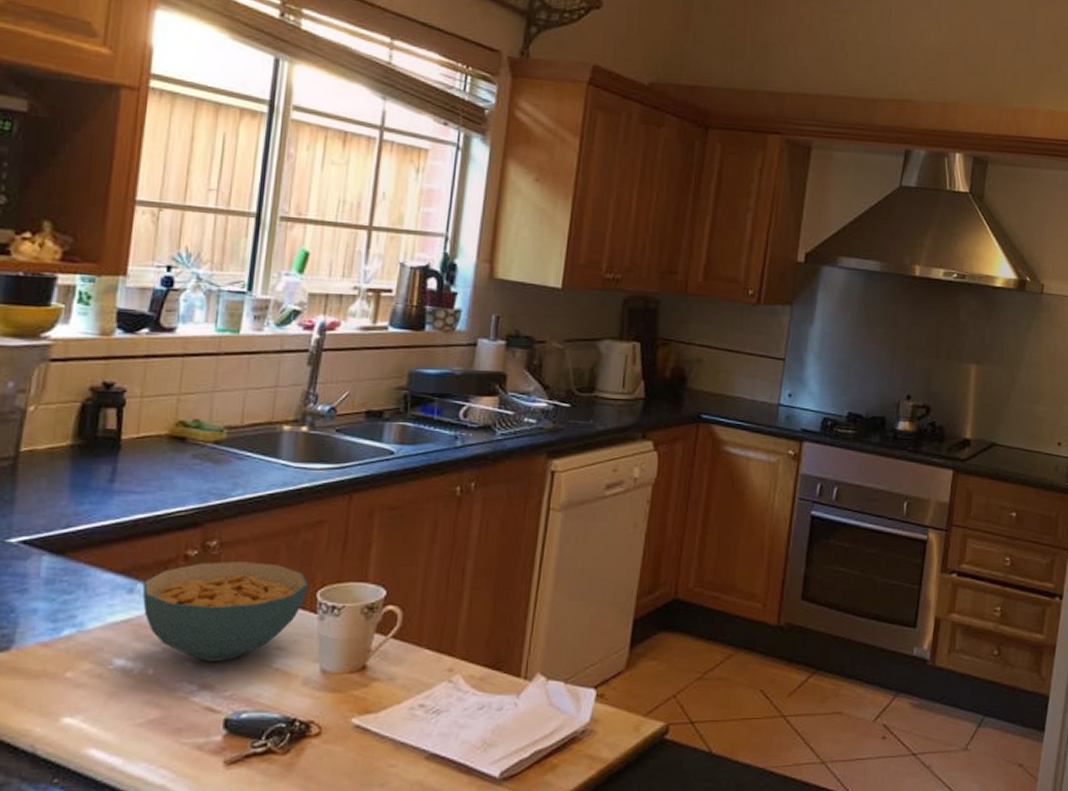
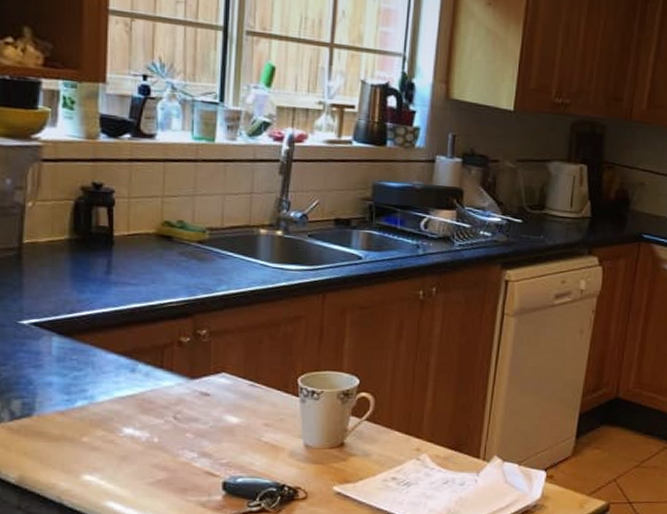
cereal bowl: present [142,561,309,662] -> none [143,348,291,434]

